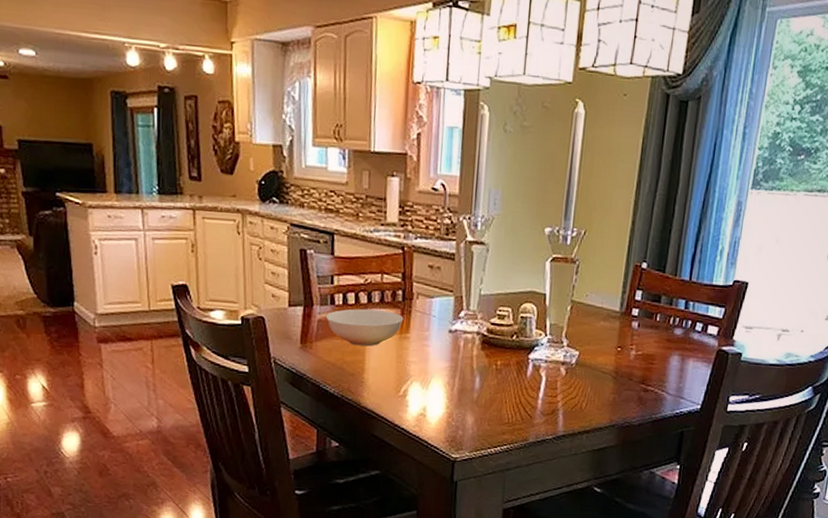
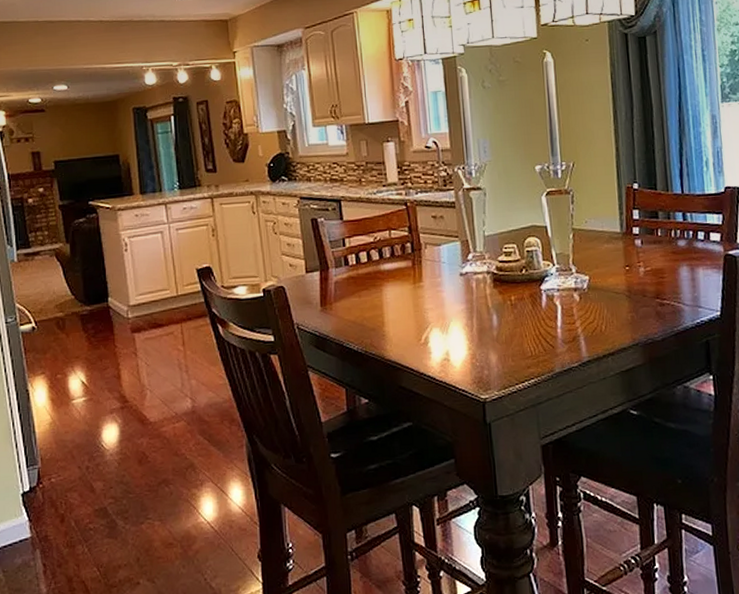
bowl: present [325,308,404,347] -> none [341,264,415,301]

